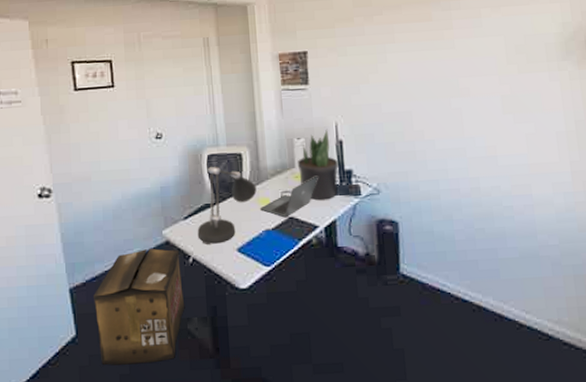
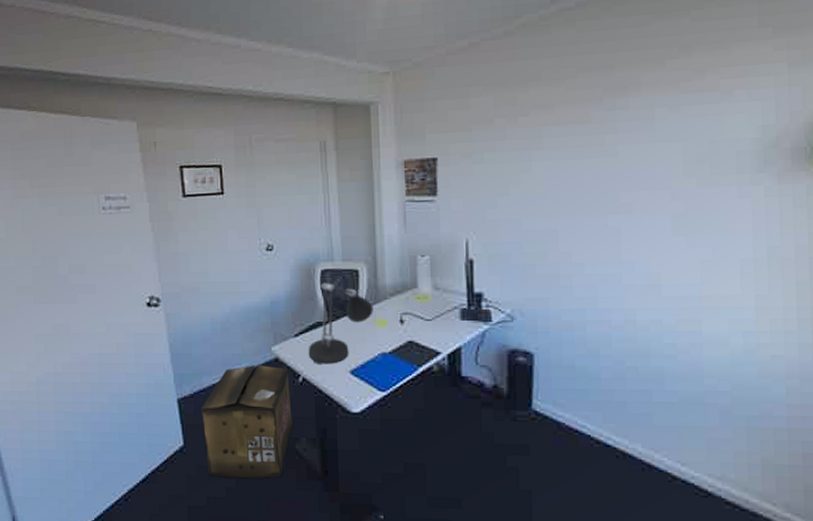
laptop: present [260,175,318,218] -> none [377,297,443,342]
planter: present [297,129,338,200] -> none [419,246,467,325]

